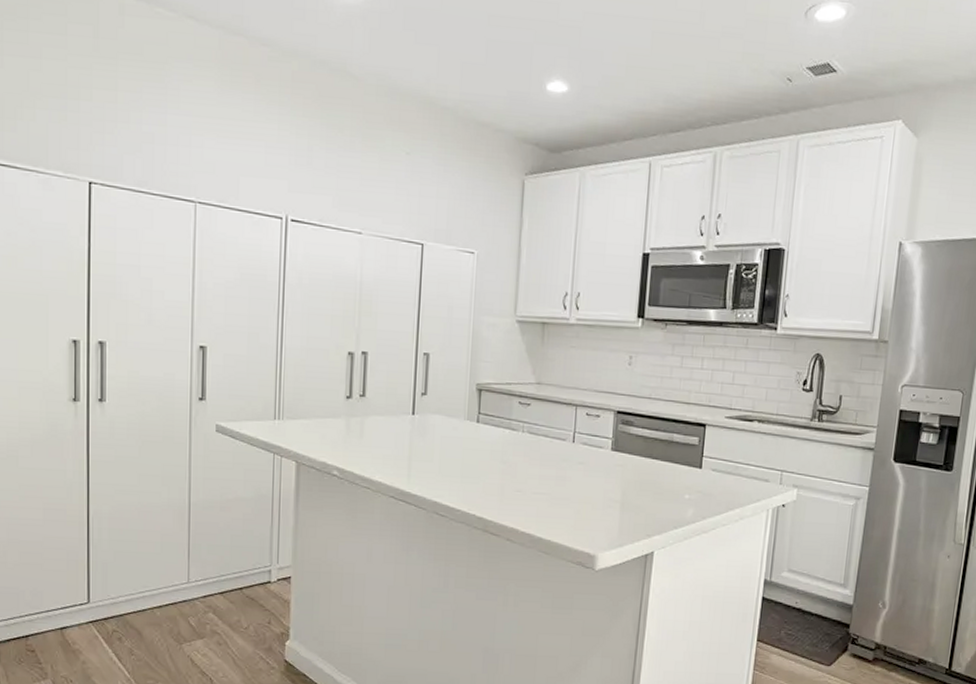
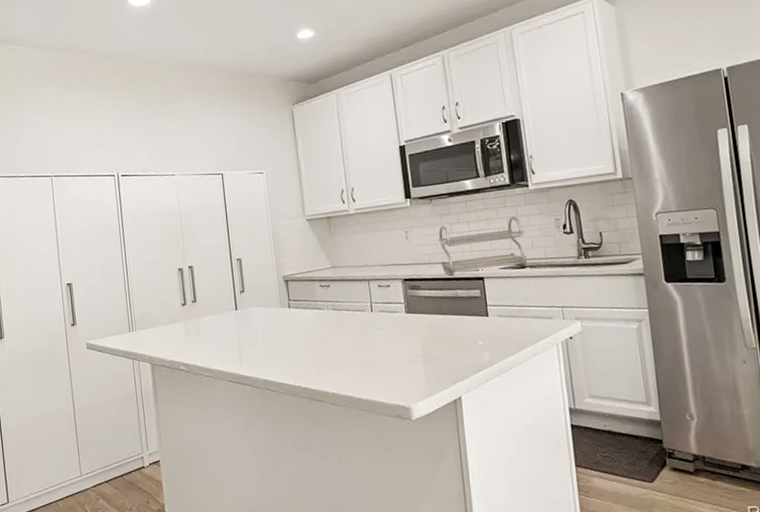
dish rack: none [662,357,761,421] -> present [438,217,527,276]

